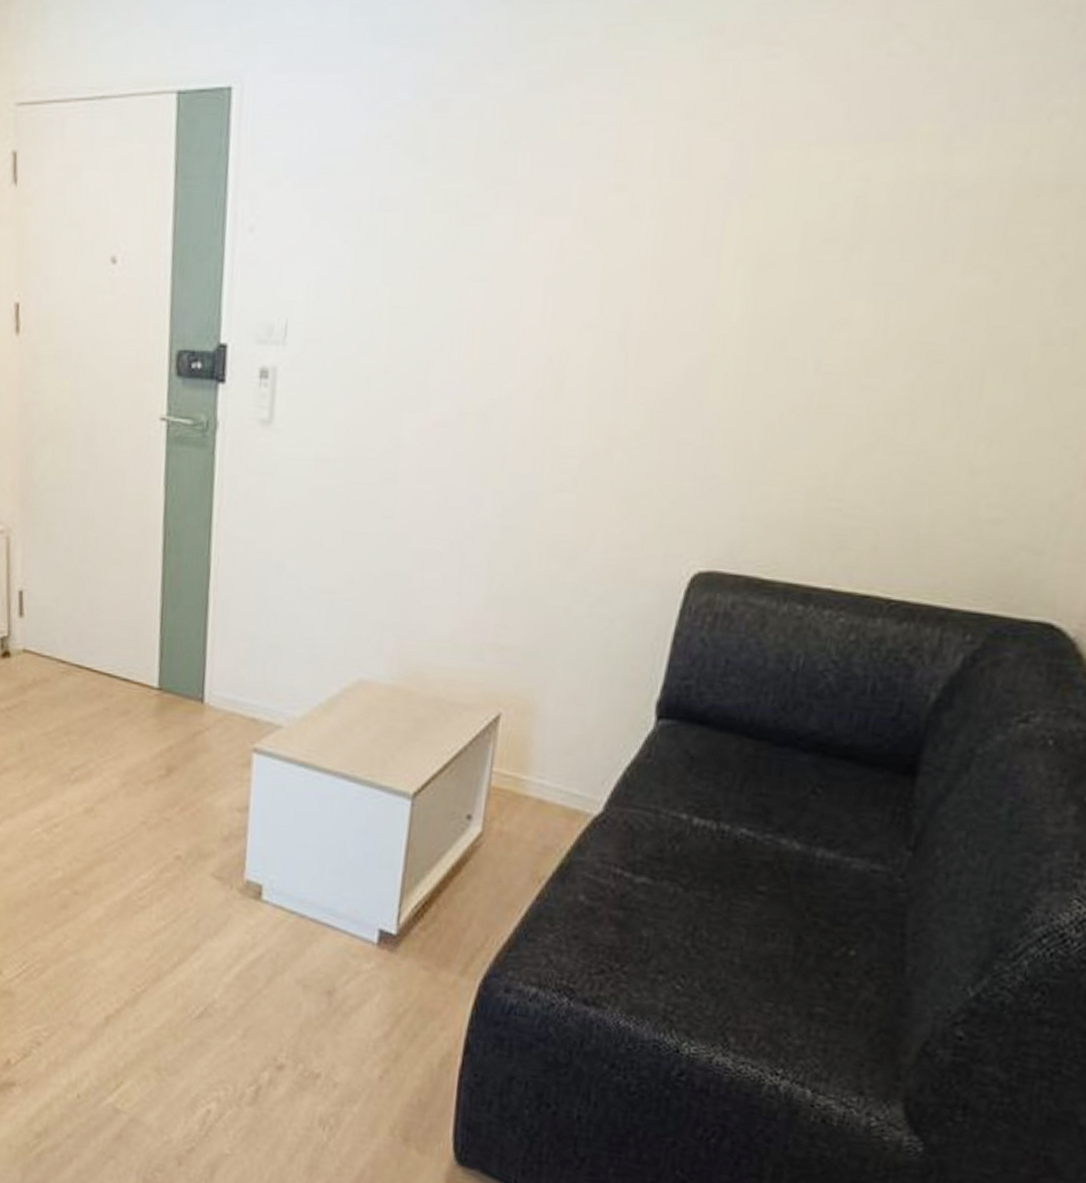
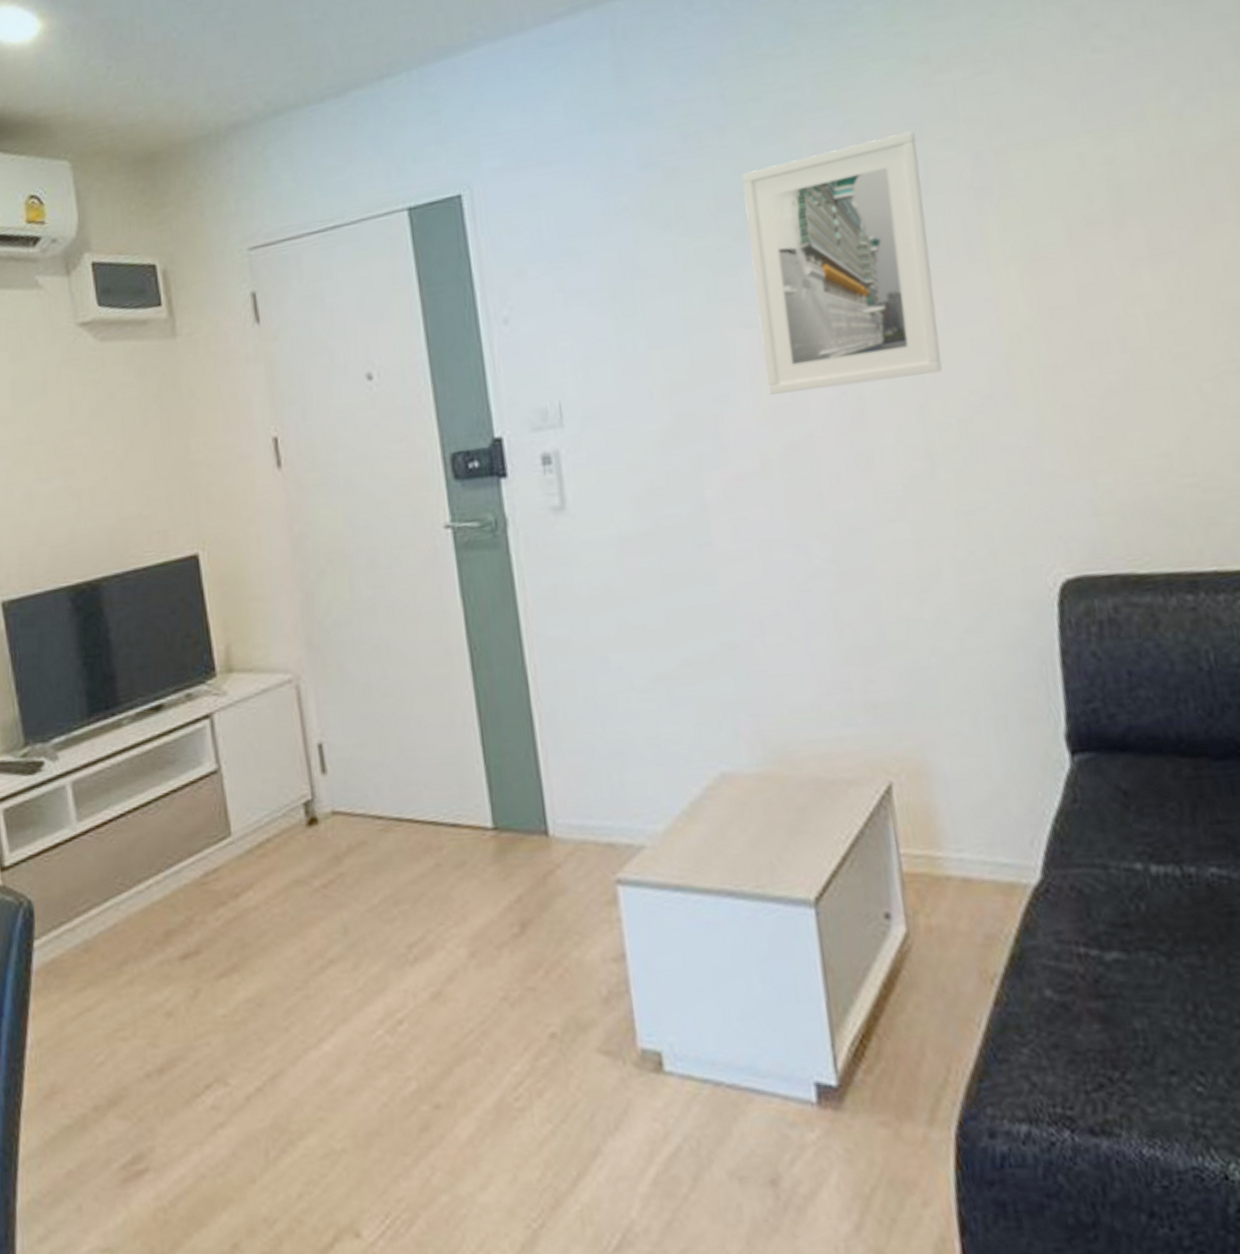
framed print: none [481,106,688,359] -> present [742,131,942,395]

